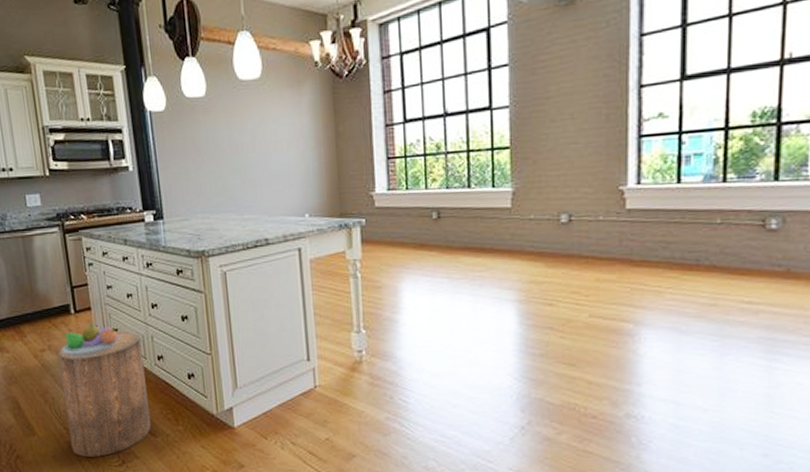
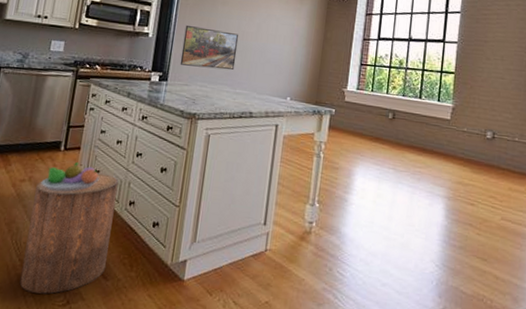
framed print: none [167,147,236,197] -> present [179,26,239,70]

